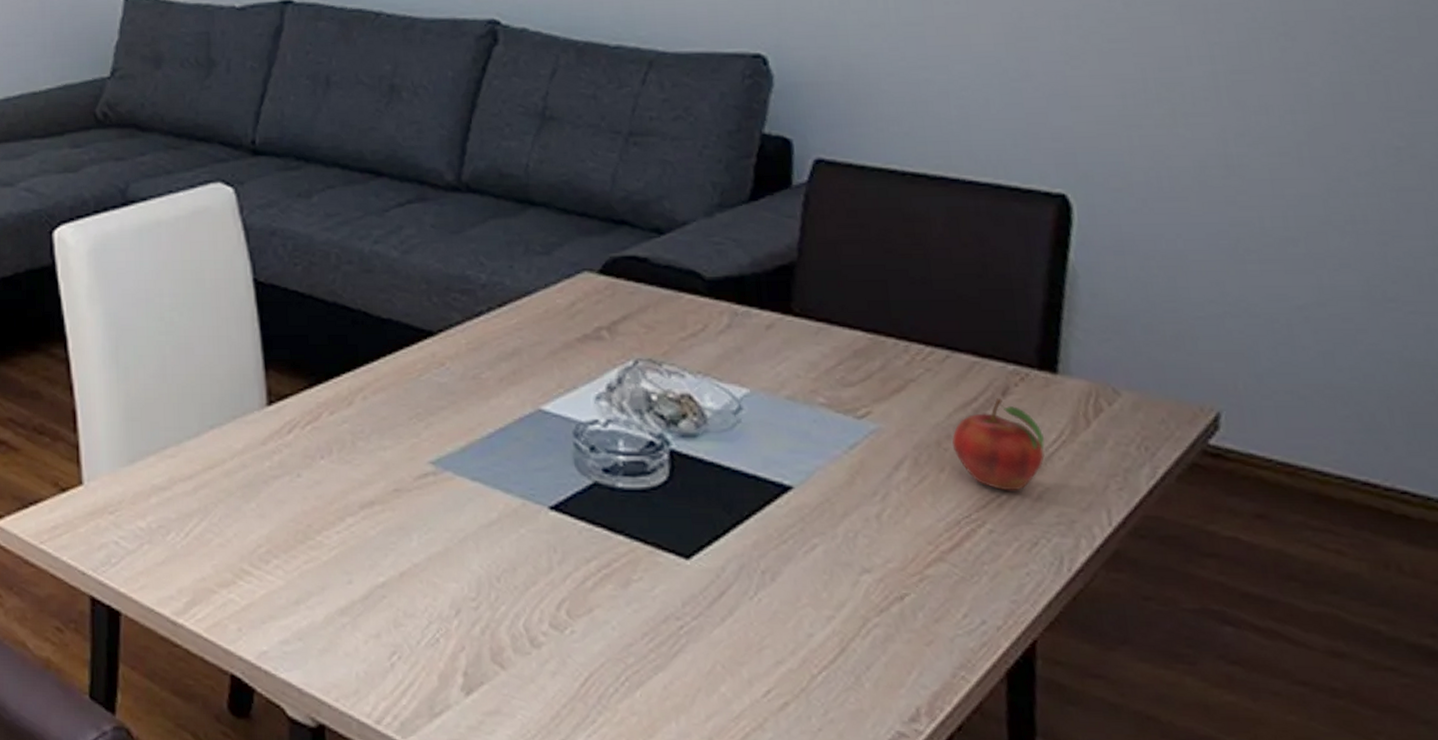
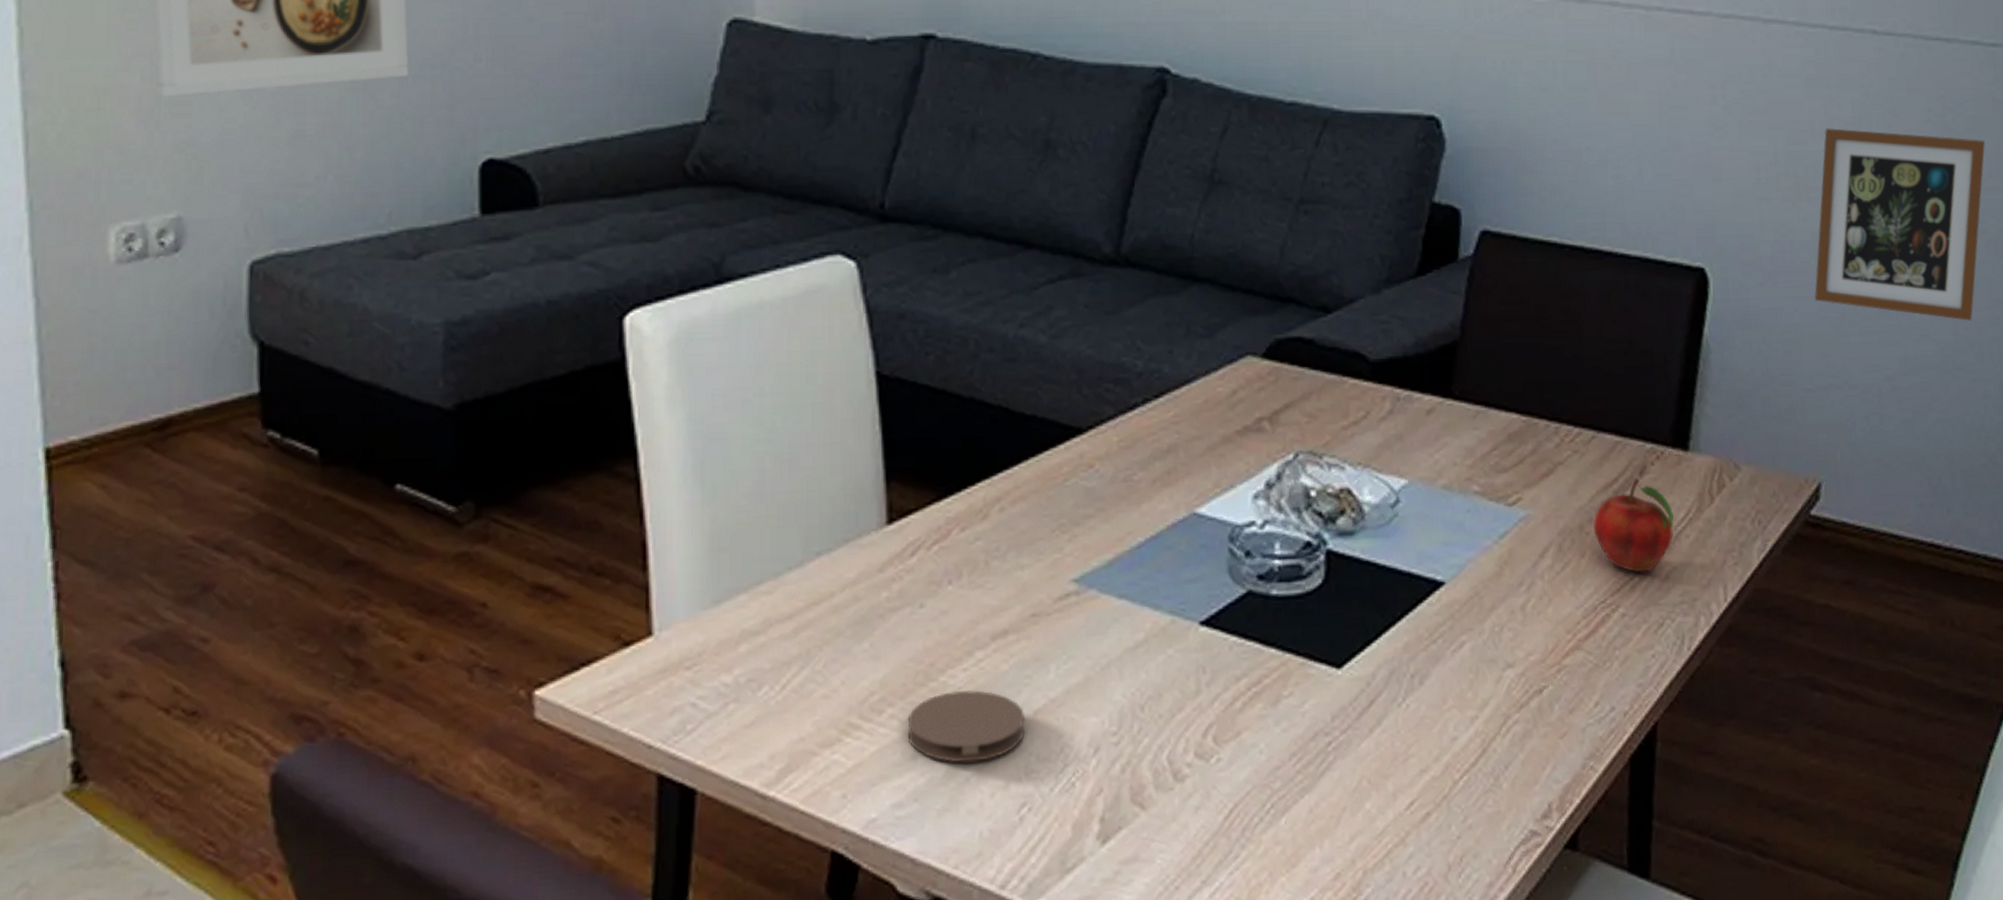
coaster: none [290,550,392,612] -> present [907,690,1025,763]
picture frame: none [1200,53,1411,250] -> present [1815,128,1986,321]

